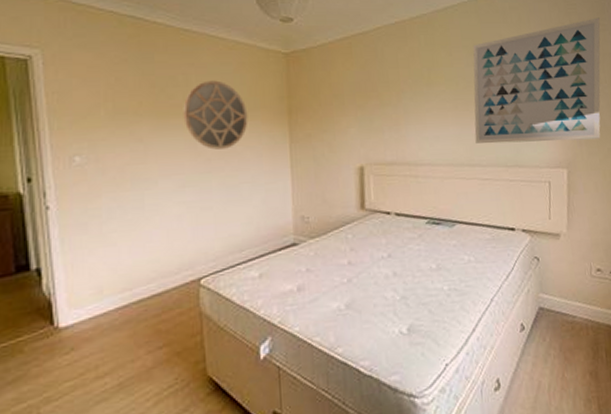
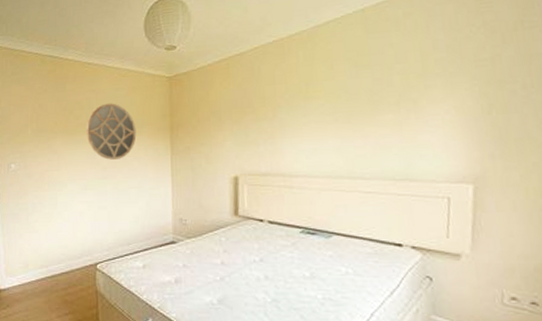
wall art: present [472,18,601,144] -> none [357,13,527,157]

